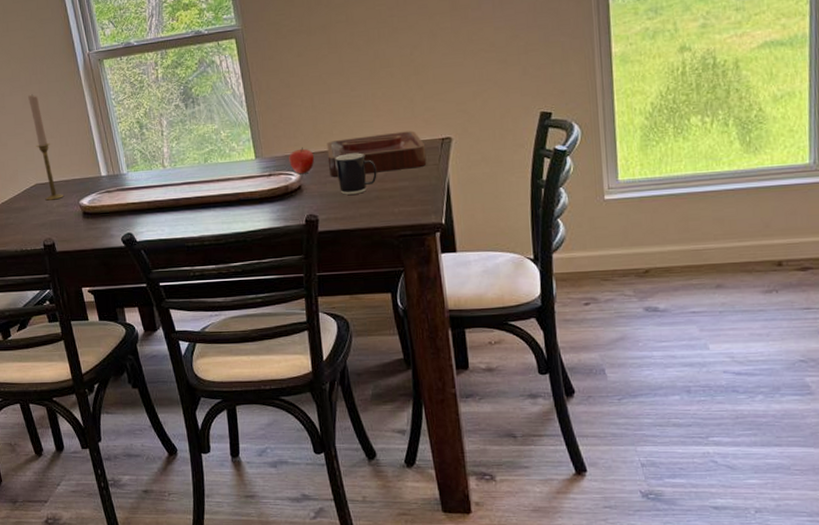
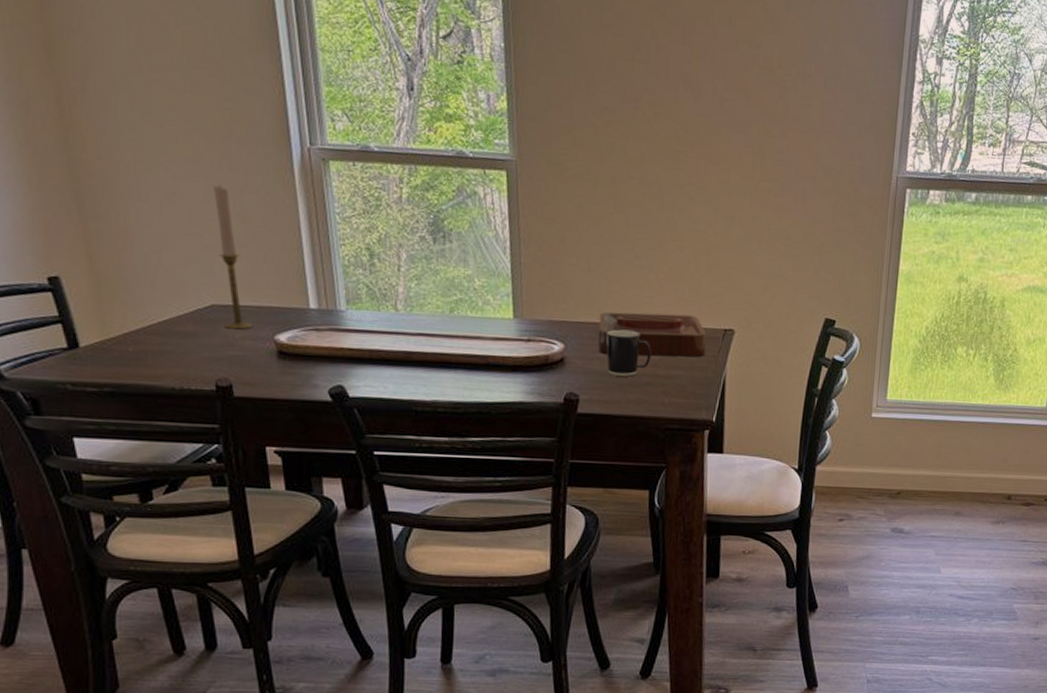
fruit: present [289,147,315,175] -> none [553,314,584,345]

